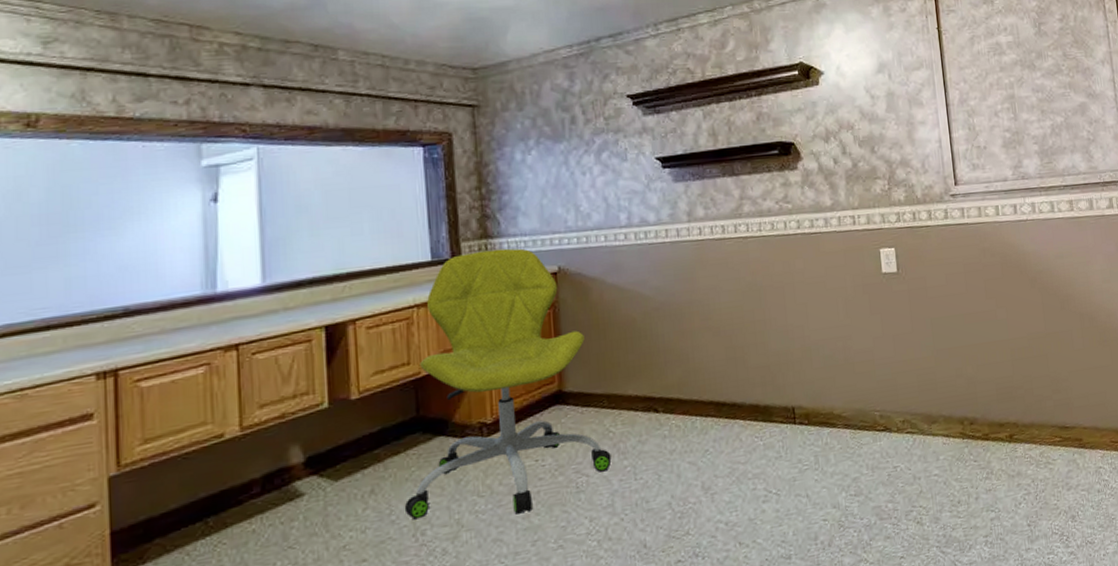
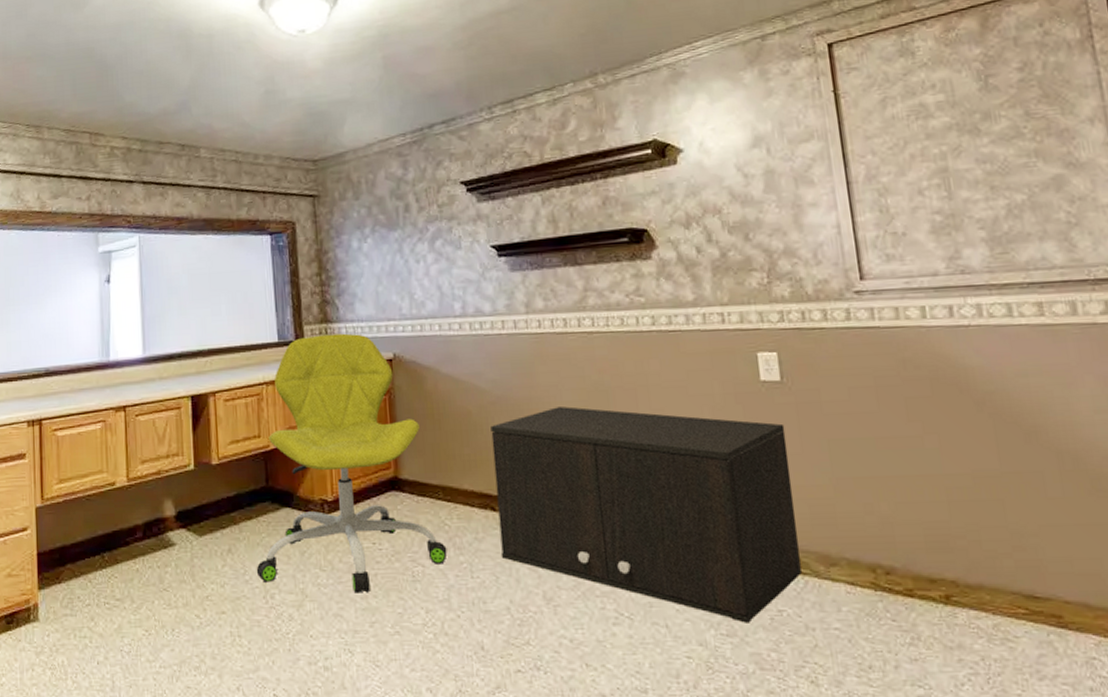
storage cabinet: none [654,307,912,483] -> present [490,406,802,623]

